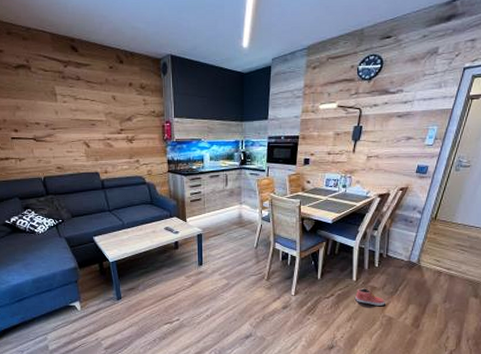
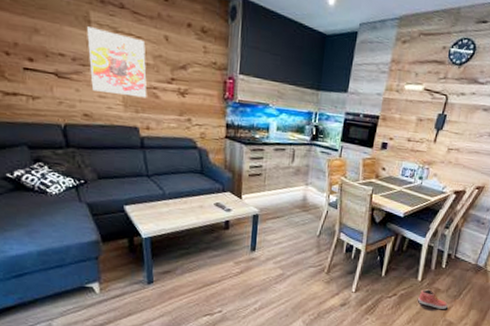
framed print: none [54,98,103,149] -> present [87,26,147,98]

